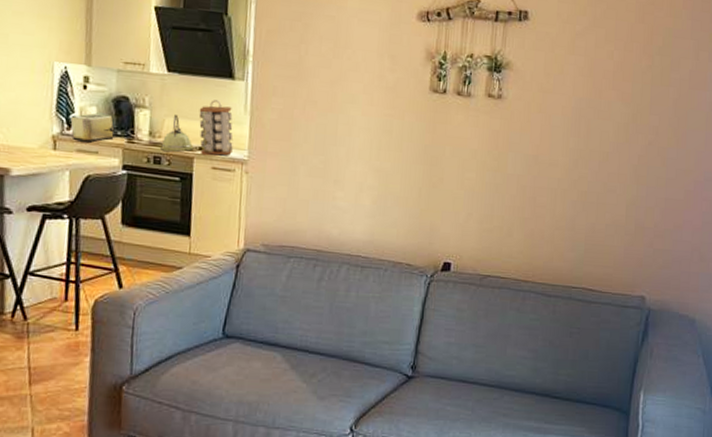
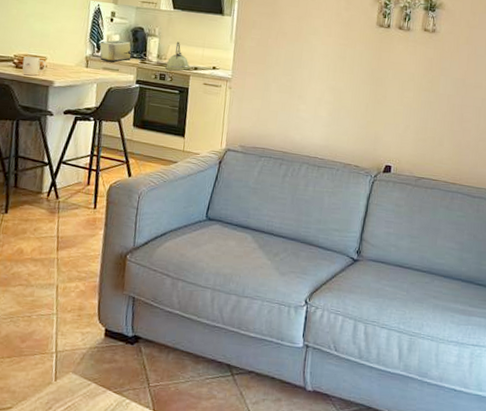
spice rack: present [199,100,234,156] -> none [195,31,221,74]

